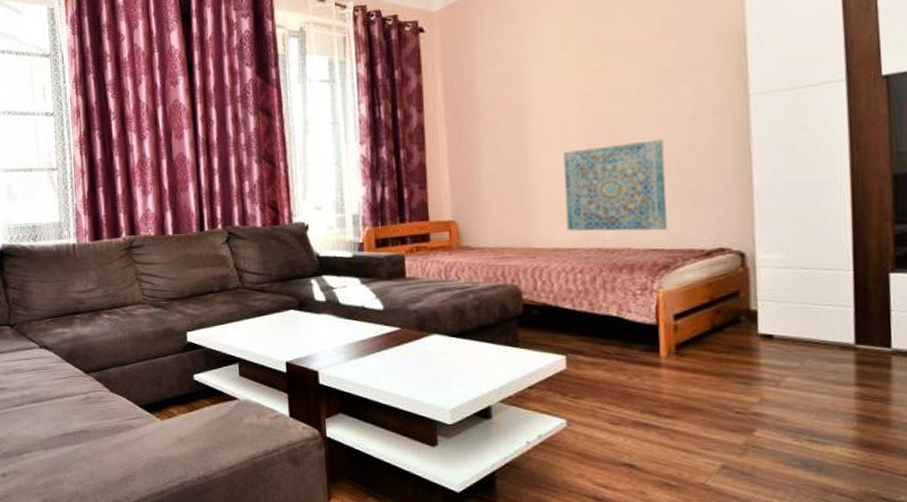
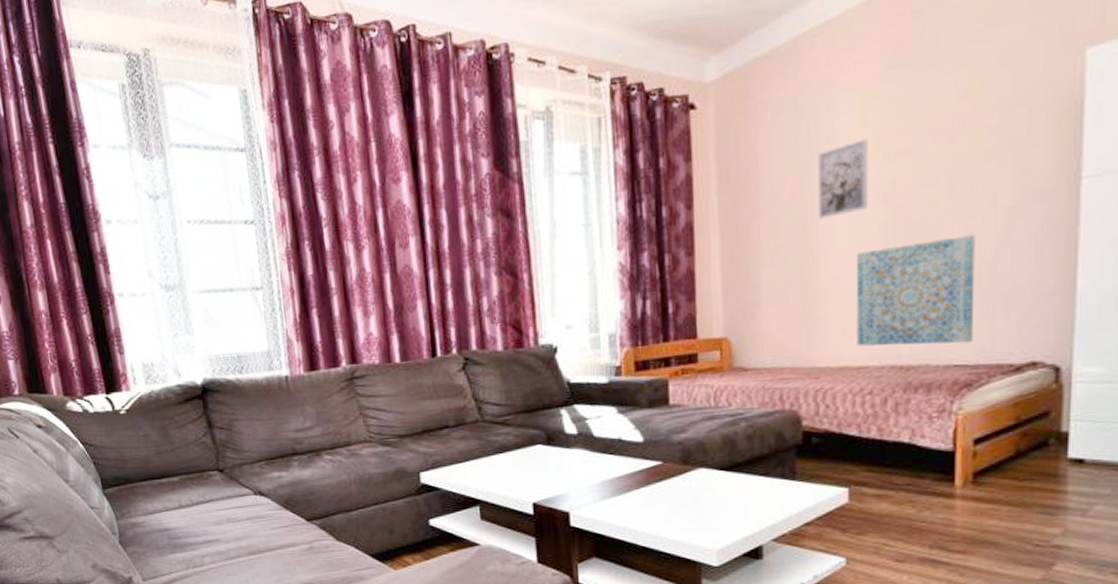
wall art: none [525,59,572,123] -> present [816,139,869,219]

